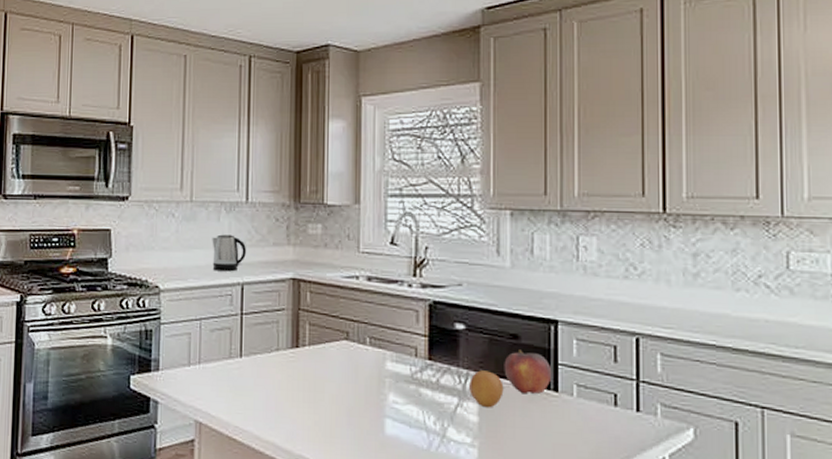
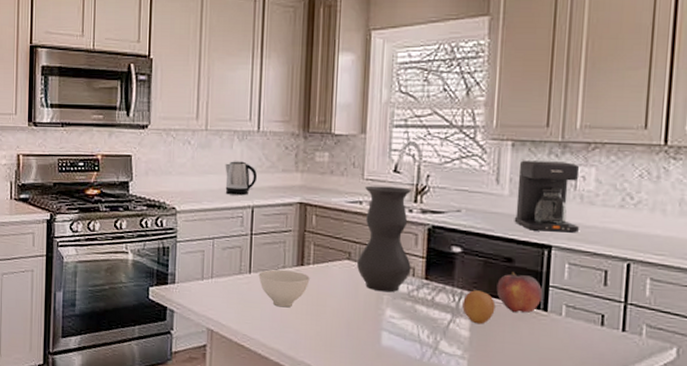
bowl: none [250,352,306,395] -> present [258,269,310,308]
vase: none [355,259,413,375] -> present [356,185,413,292]
coffee maker: none [517,230,584,306] -> present [514,160,579,233]

